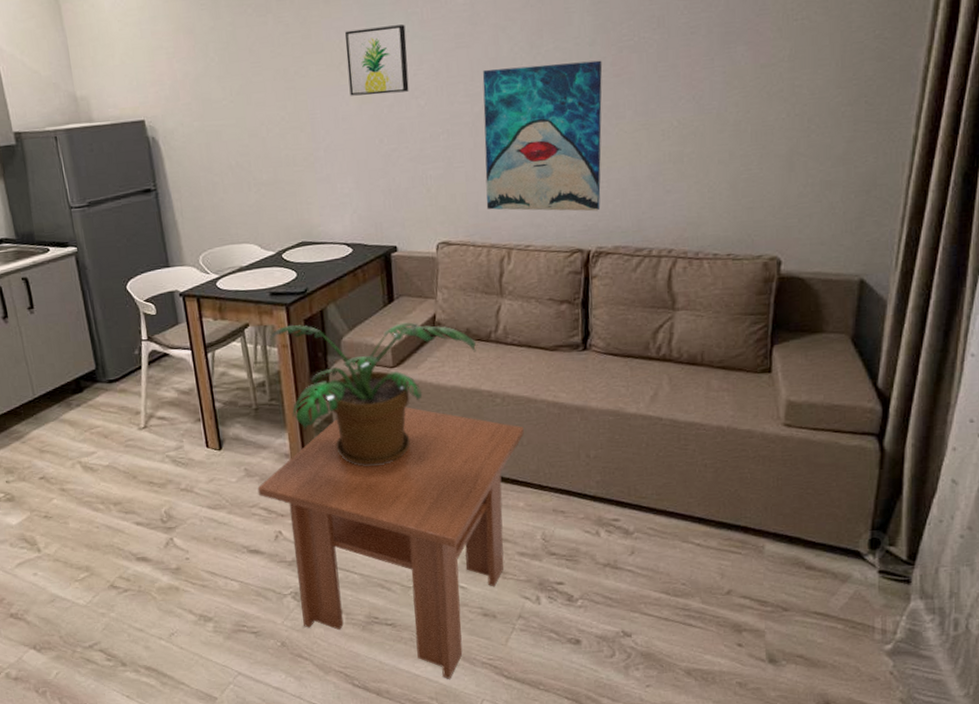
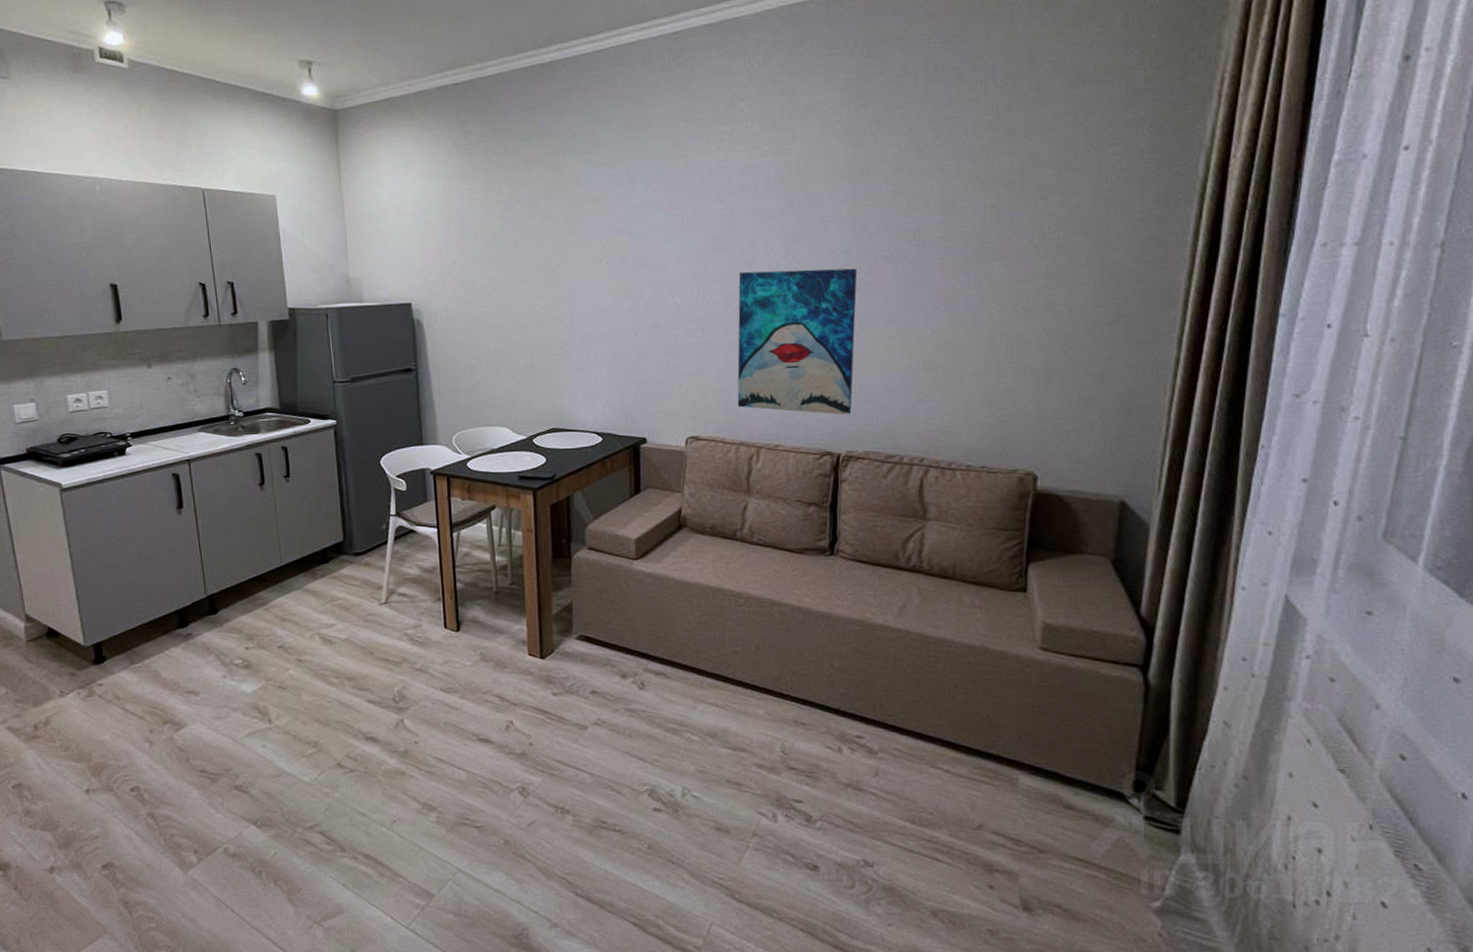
coffee table: present [257,407,524,680] -> none [492,601,766,898]
potted plant: present [270,322,476,467] -> none [515,510,721,661]
wall art: present [345,24,409,96] -> none [607,225,667,291]

